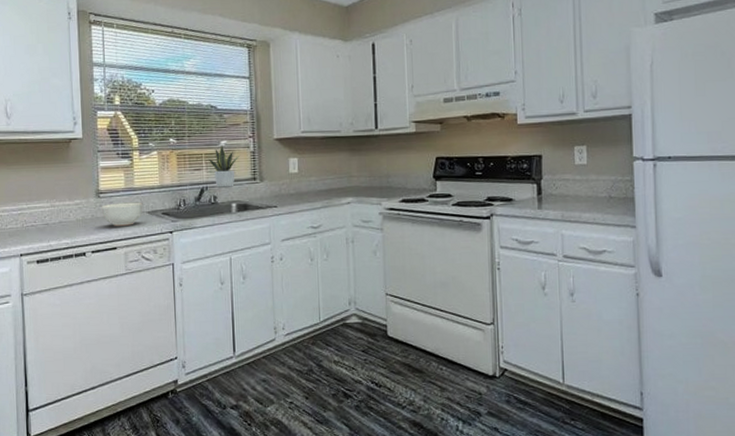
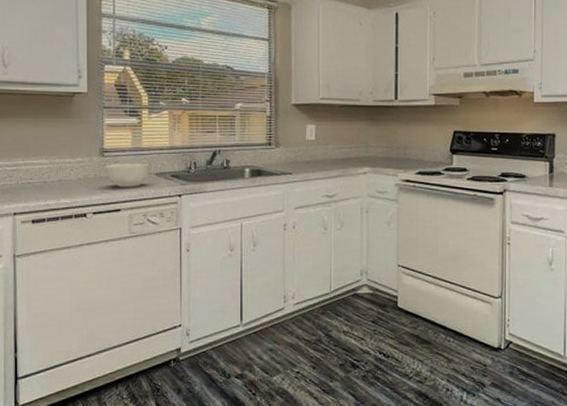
potted plant: present [208,144,239,189] -> none [222,107,255,153]

